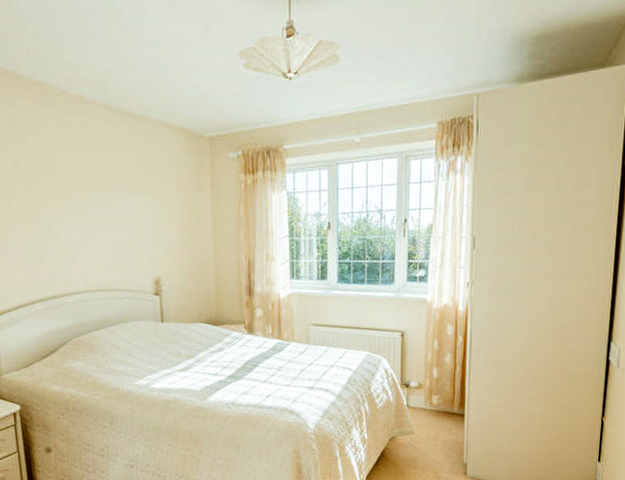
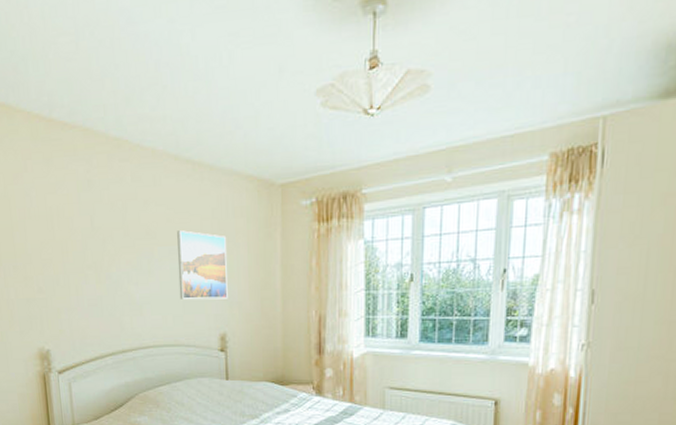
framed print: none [108,178,161,246] -> present [177,230,228,300]

